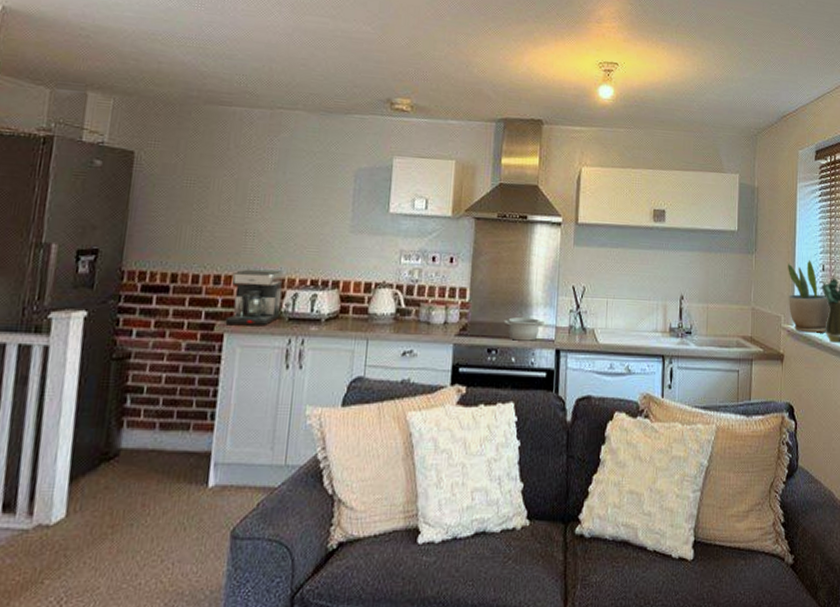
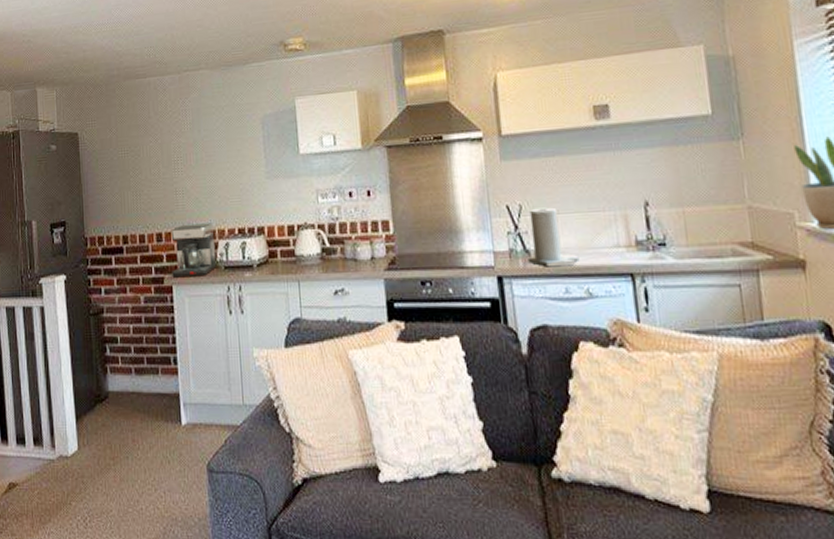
cooking pot: present [503,317,544,341] -> none [434,245,480,271]
paper towel: none [583,291,625,345] -> present [528,207,580,267]

